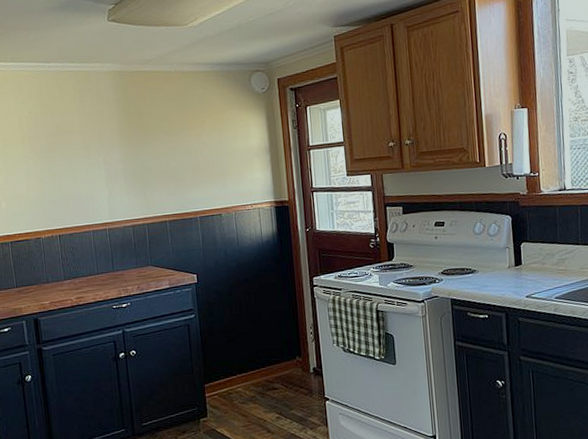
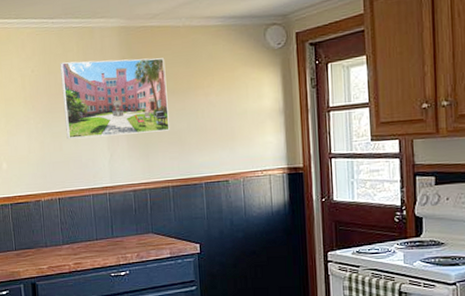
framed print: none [57,100,165,178] -> present [60,58,170,140]

